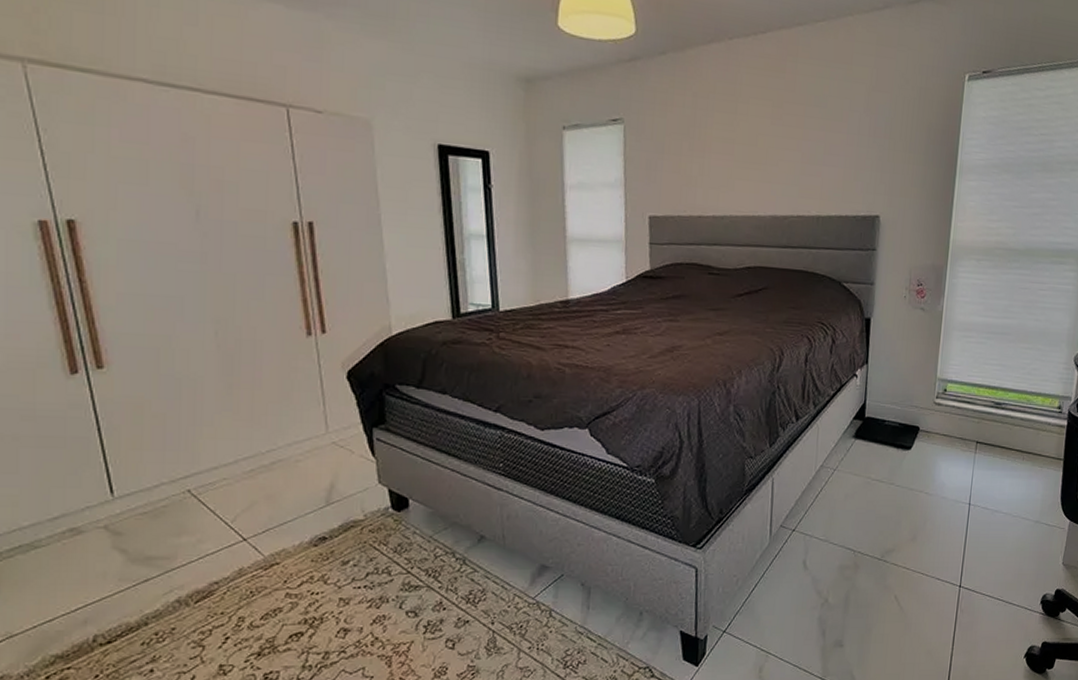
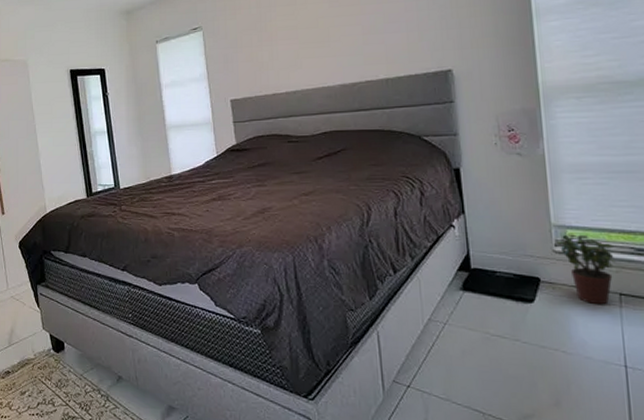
potted plant: none [937,387,980,452] -> present [556,234,617,305]

